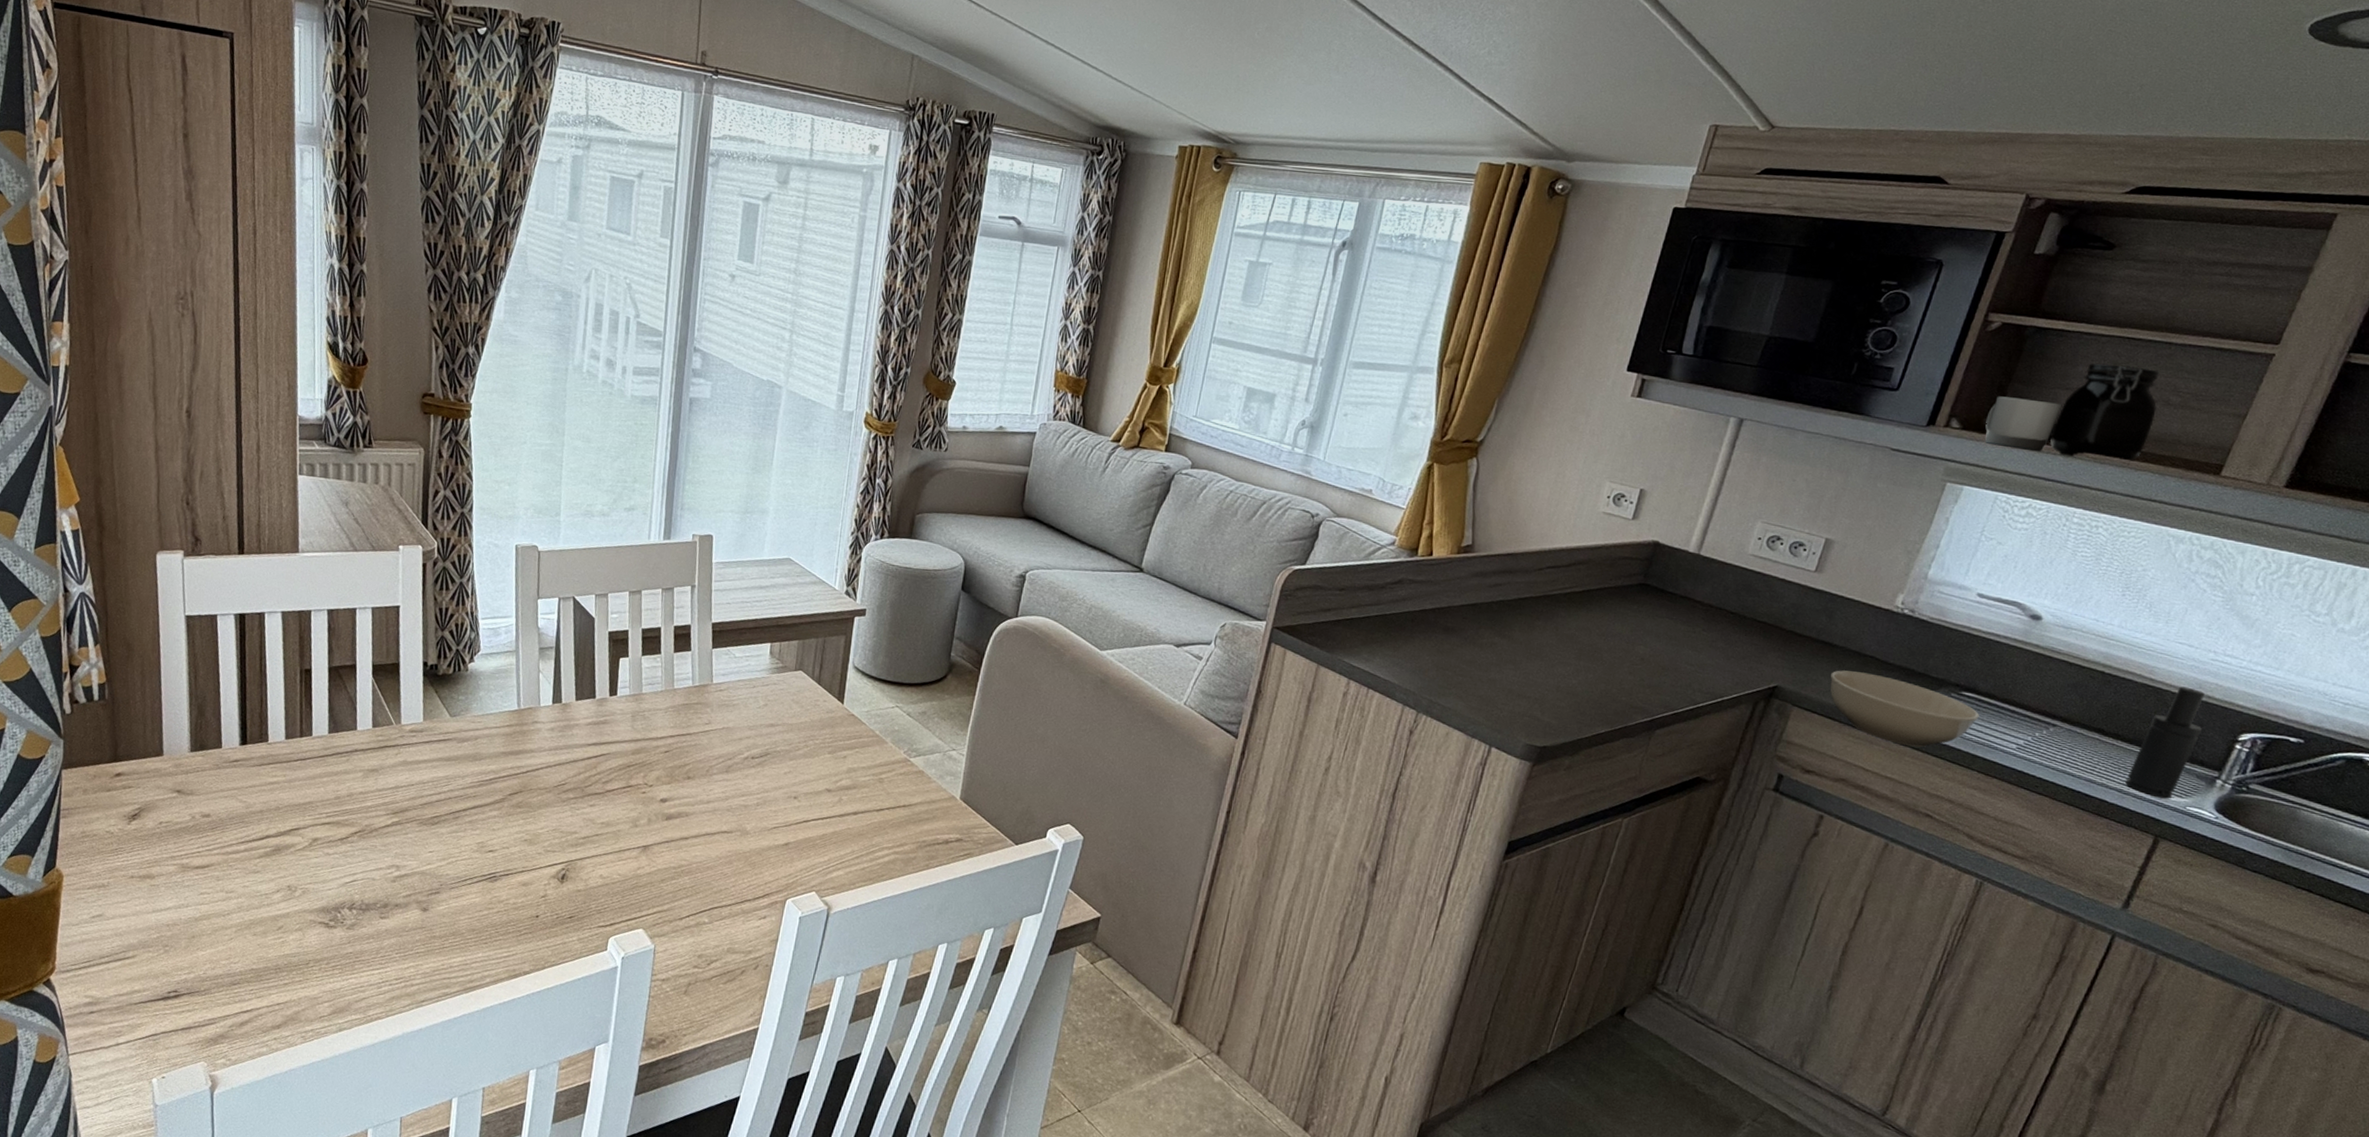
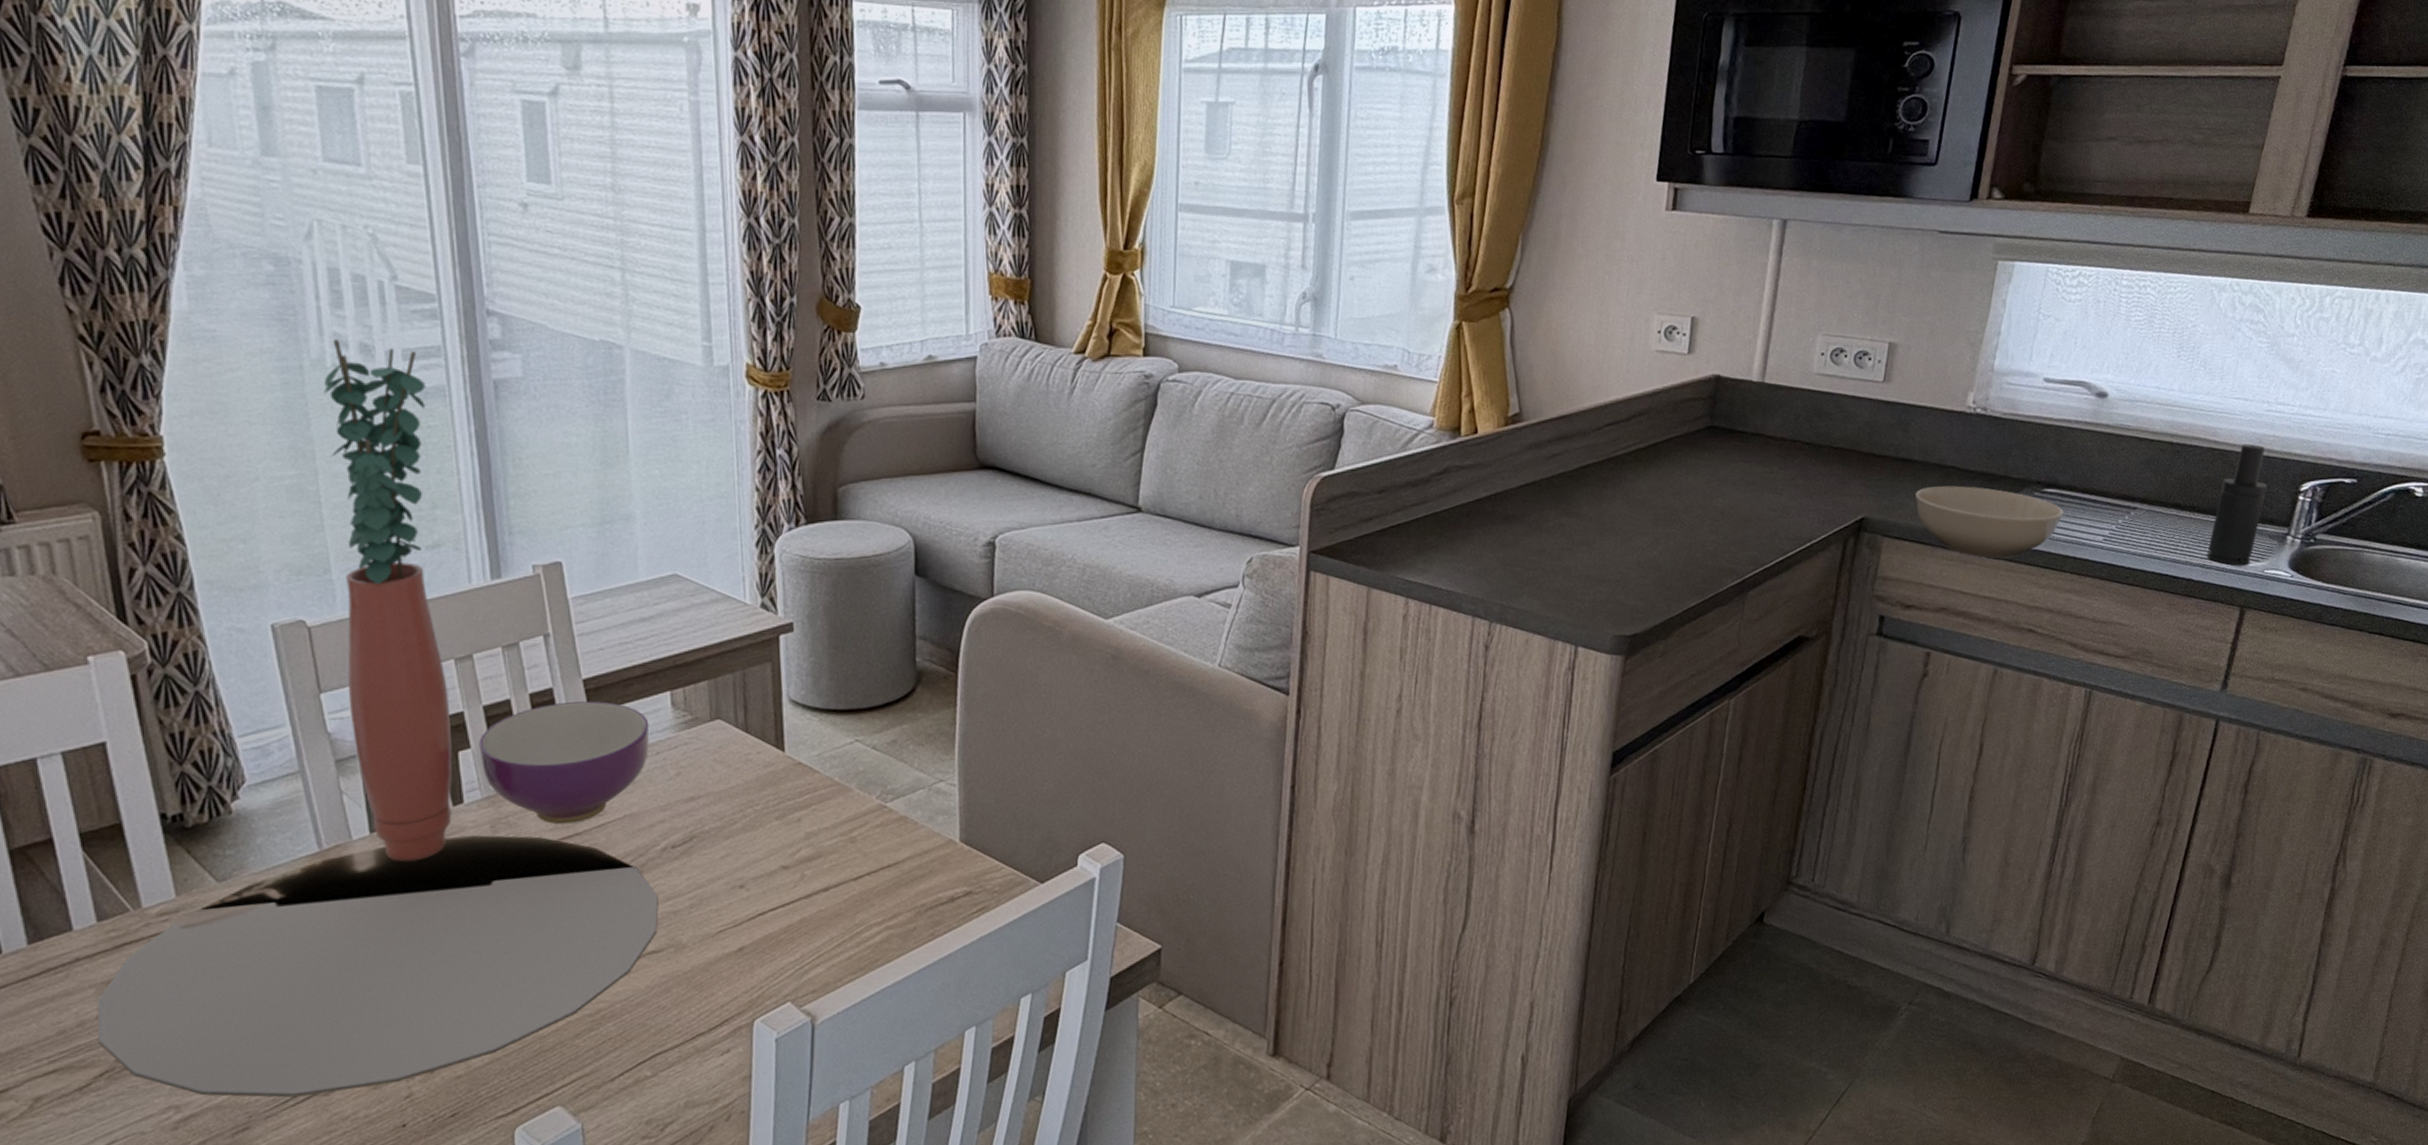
placemat: none [358,715,736,885] -> present [97,835,659,1098]
vase: none [553,353,645,730] -> present [323,339,453,862]
bowl: none [633,636,752,726] -> present [478,700,650,825]
mug: present [1985,396,2063,452] -> none [2026,156,2096,214]
jar: present [2050,363,2159,462] -> none [2090,107,2182,215]

